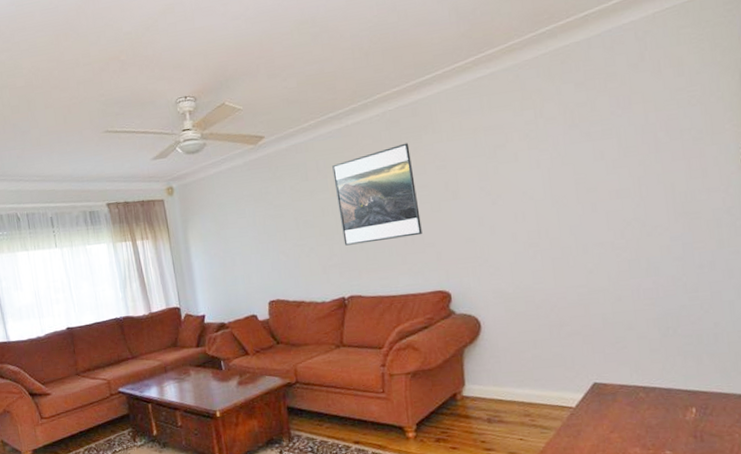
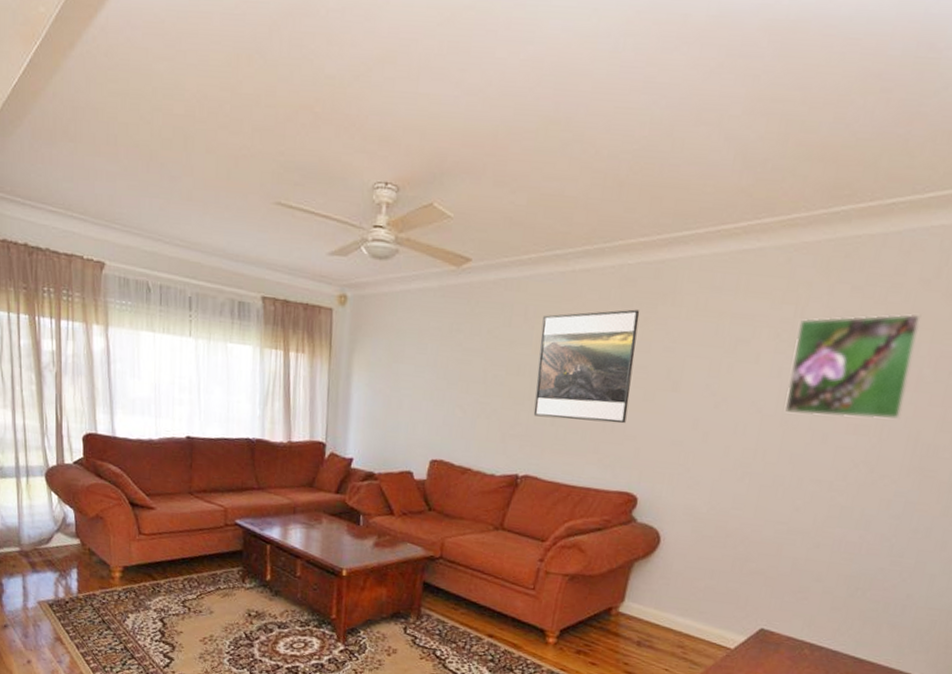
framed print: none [542,91,653,195] -> present [784,313,921,419]

